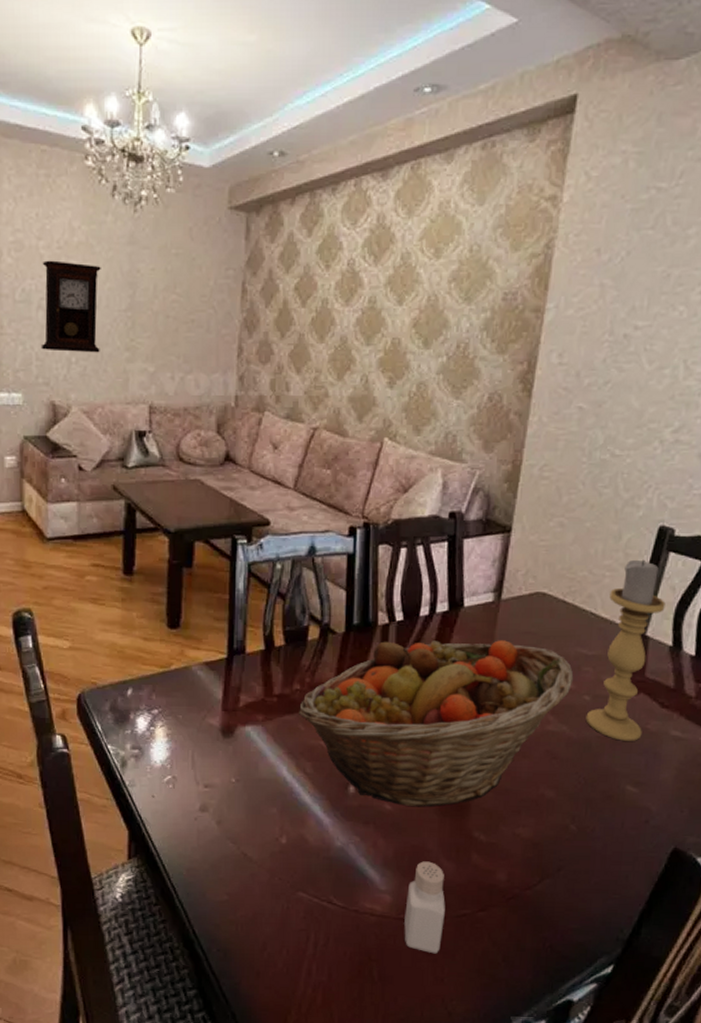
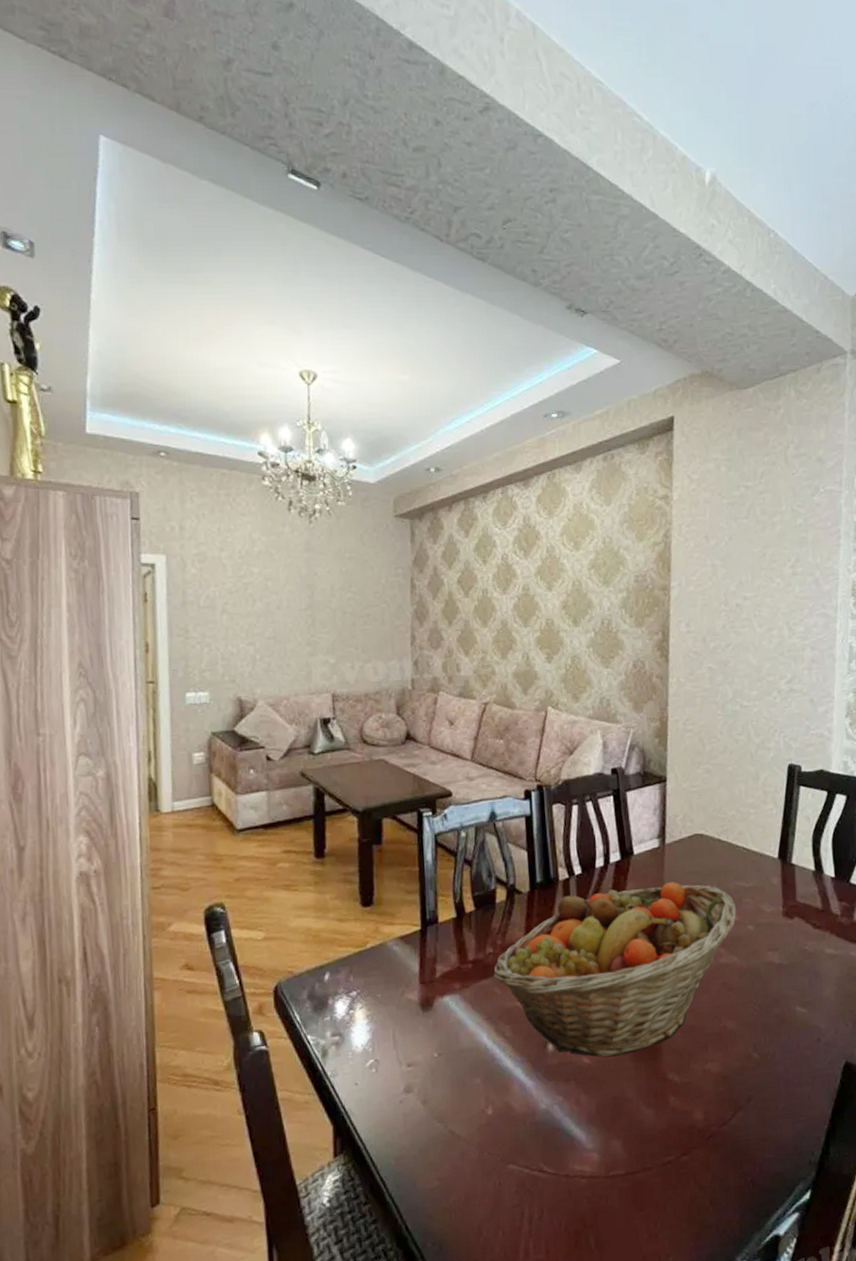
pendulum clock: present [40,260,101,353] -> none [225,568,283,651]
pepper shaker: present [404,861,445,954] -> none [613,1111,652,1209]
candle holder: present [585,559,666,741] -> none [752,795,804,965]

